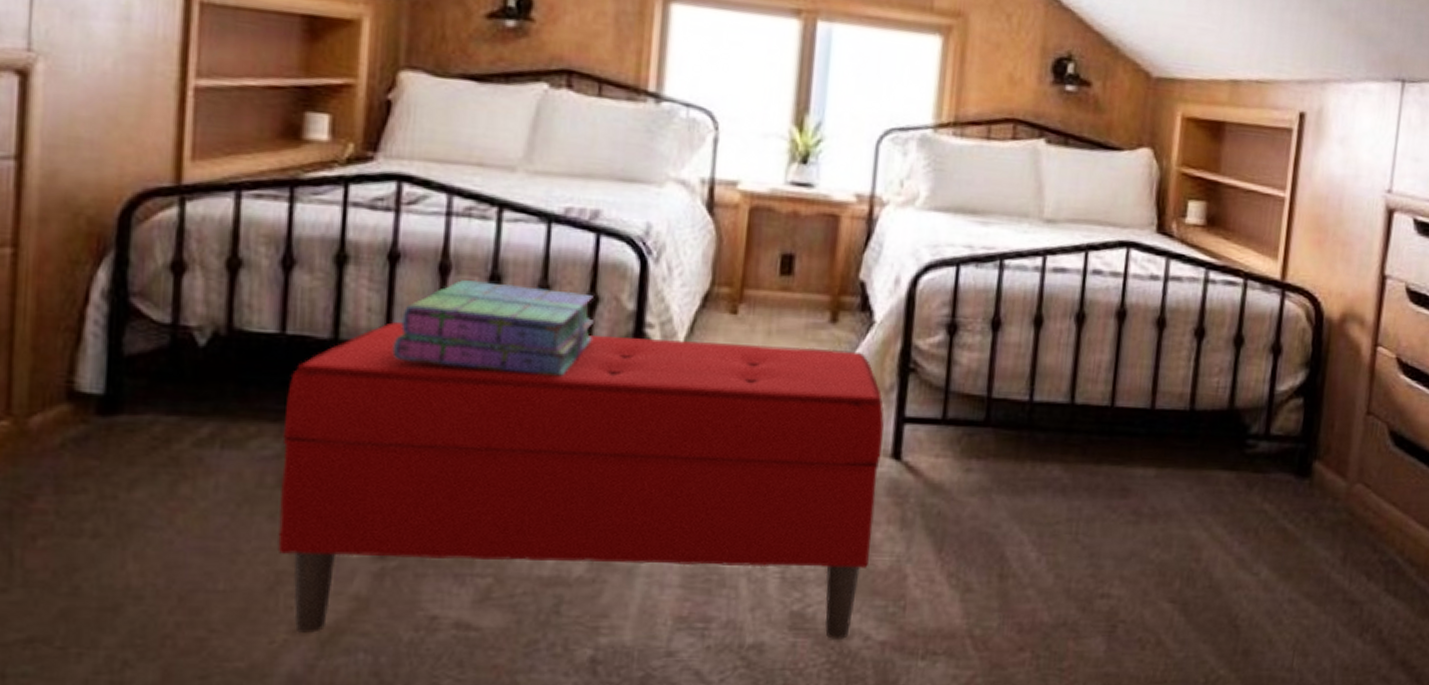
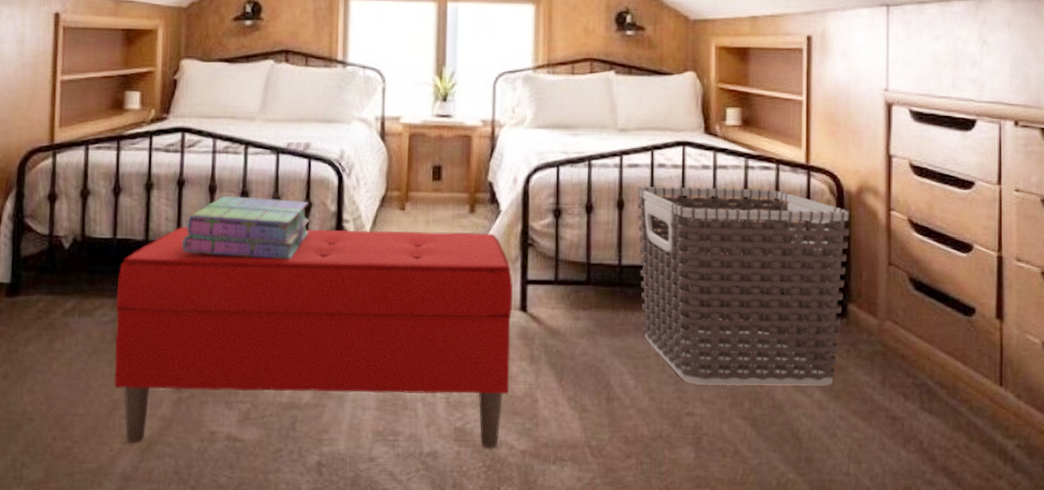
clothes hamper: none [1054,299,1329,562] -> present [637,187,850,386]

